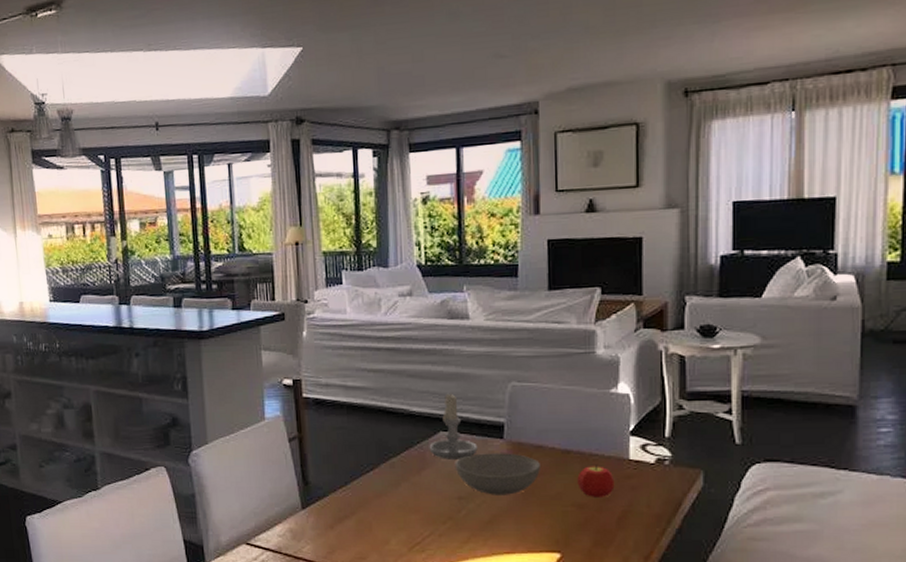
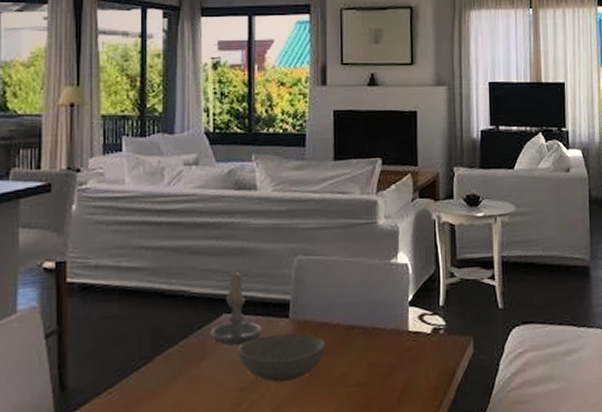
fruit: present [577,464,615,497] -> none [361,339,396,375]

